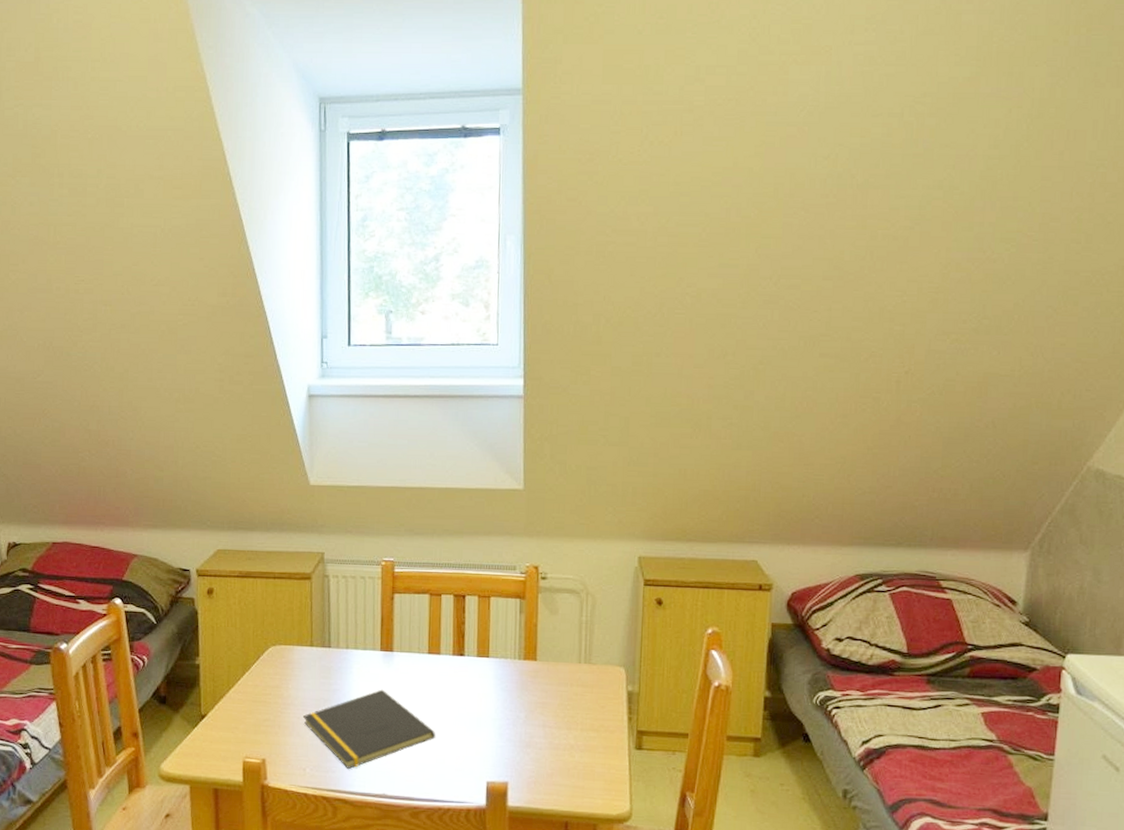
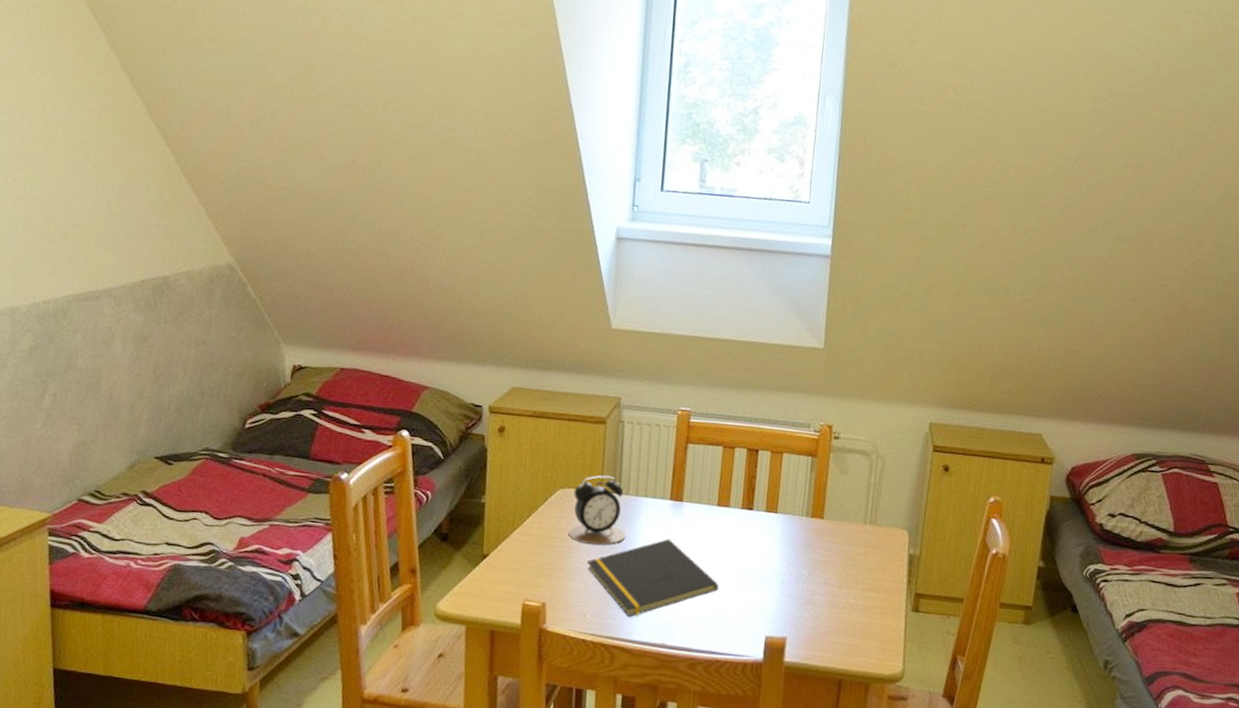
alarm clock: none [282,630,340,699] -> present [568,475,626,545]

